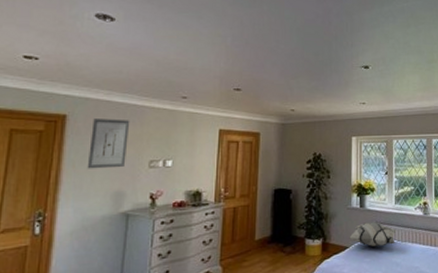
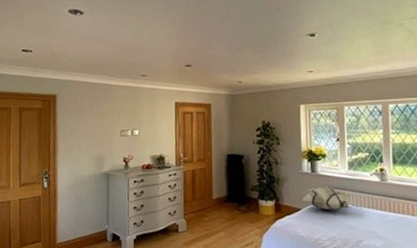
wall art: present [87,119,130,169] -> none [74,96,103,138]

